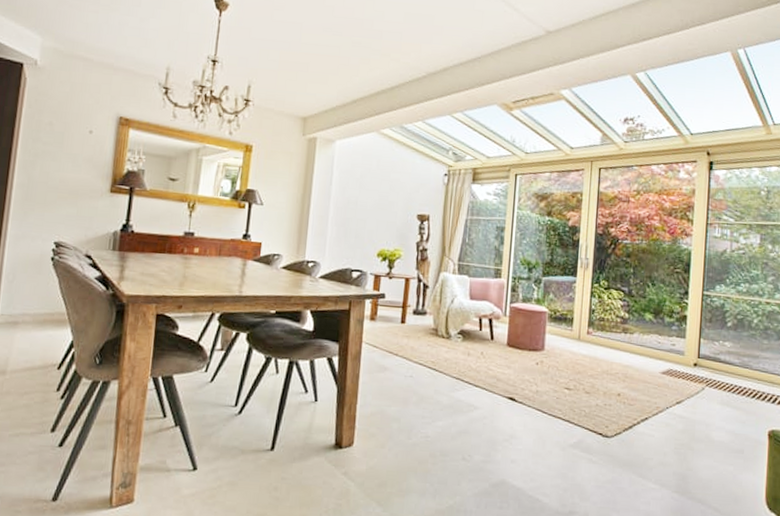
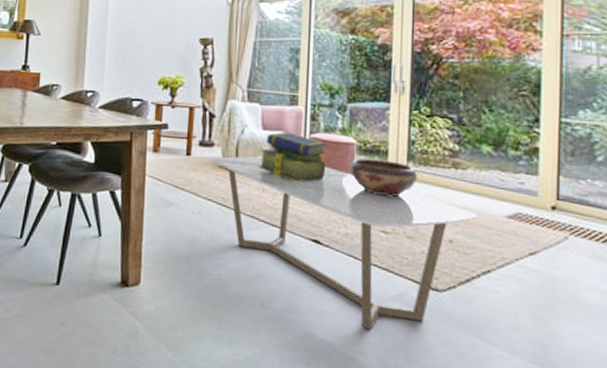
coffee table: none [425,323,640,474] -> present [213,156,477,330]
stack of books: none [465,301,524,348] -> present [259,131,327,184]
decorative bowl: none [541,325,596,358] -> present [349,158,417,197]

